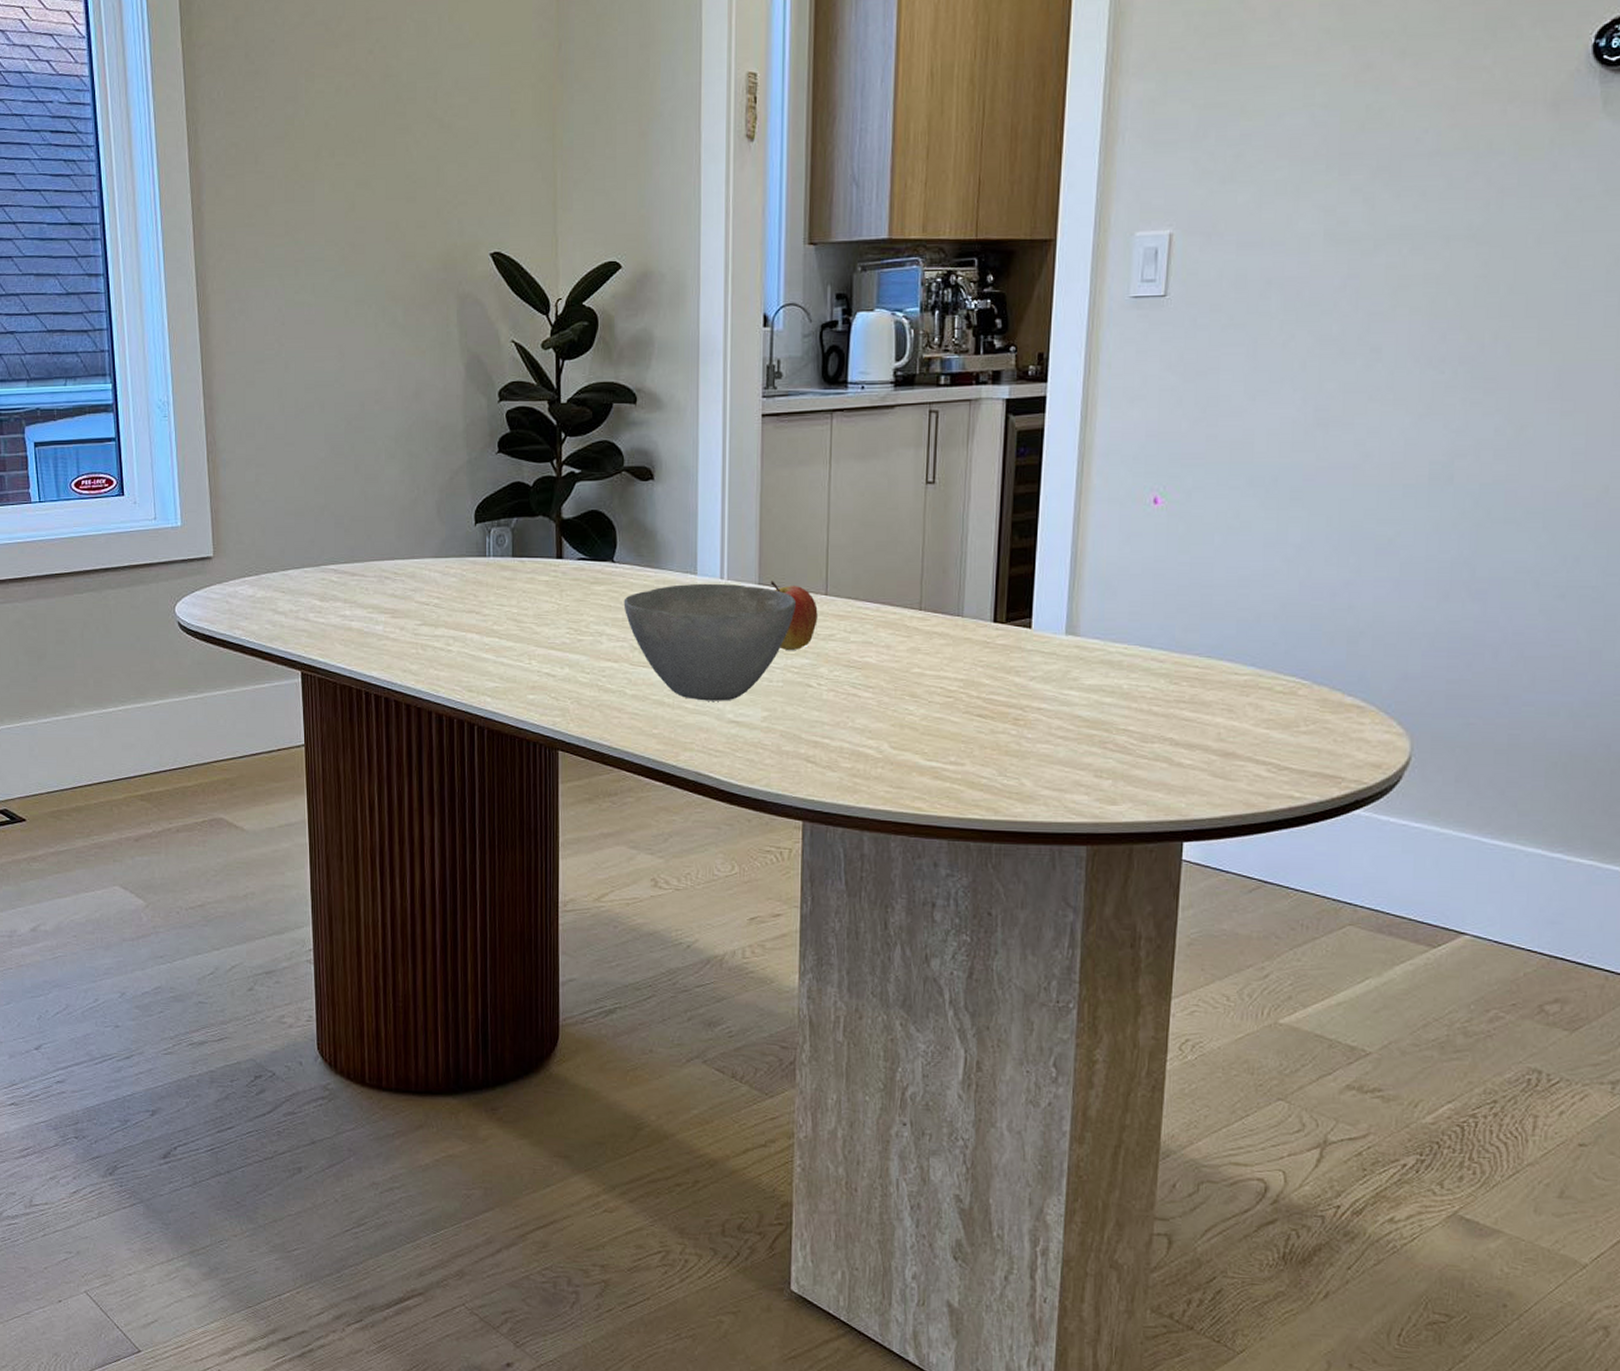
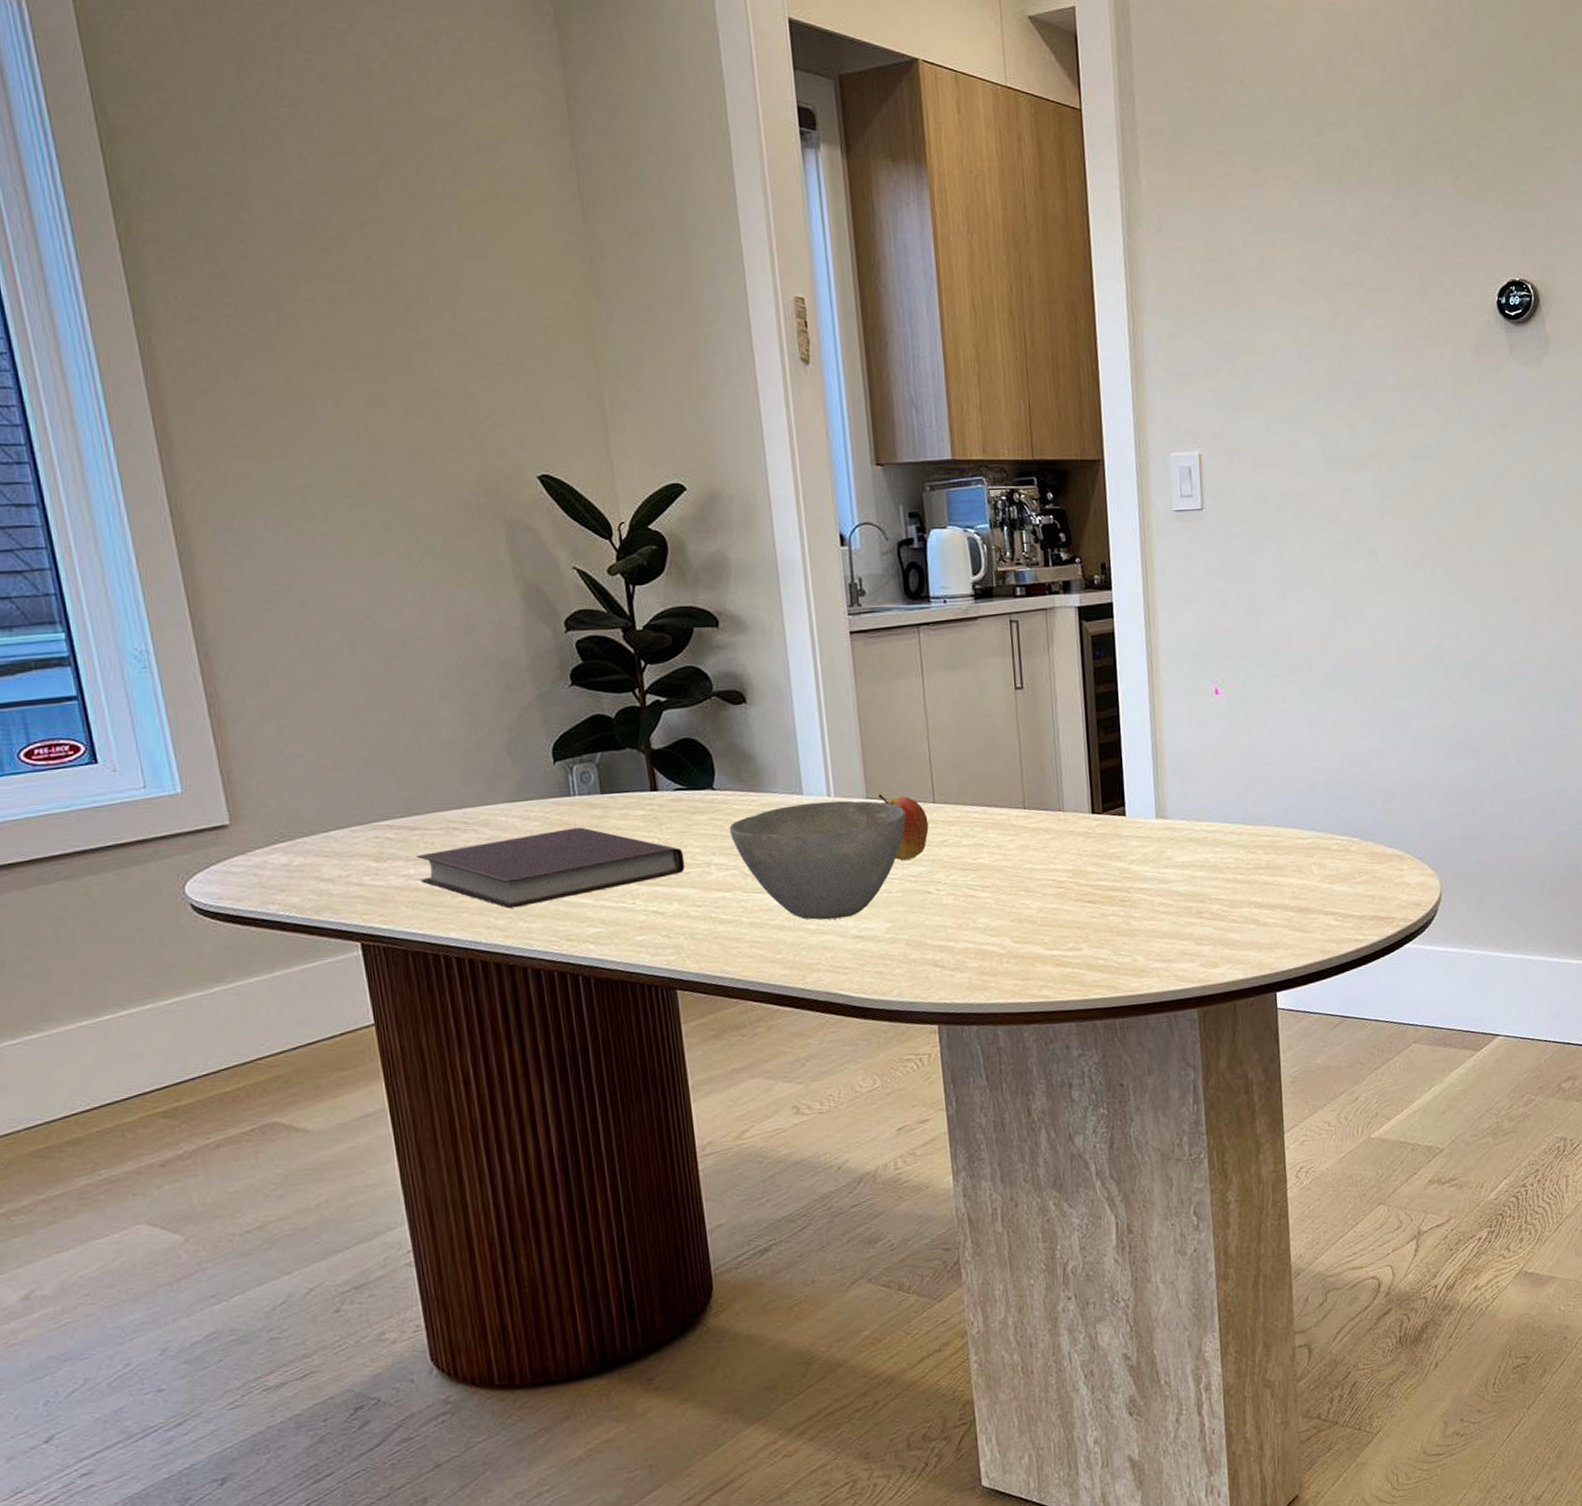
notebook: none [353,587,580,656] -> present [416,827,685,909]

